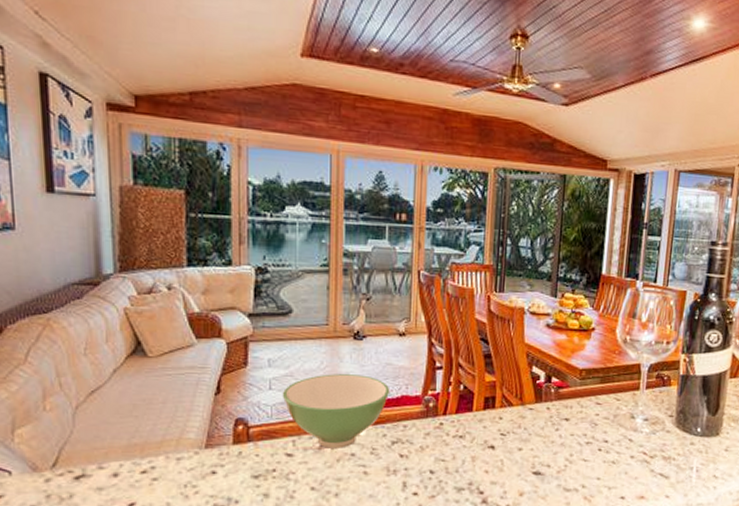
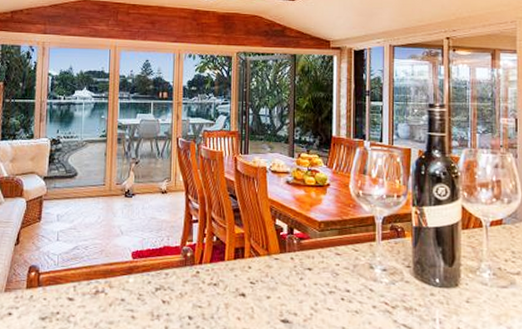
bowl: present [282,374,391,448] -> none [66,227,155,294]

